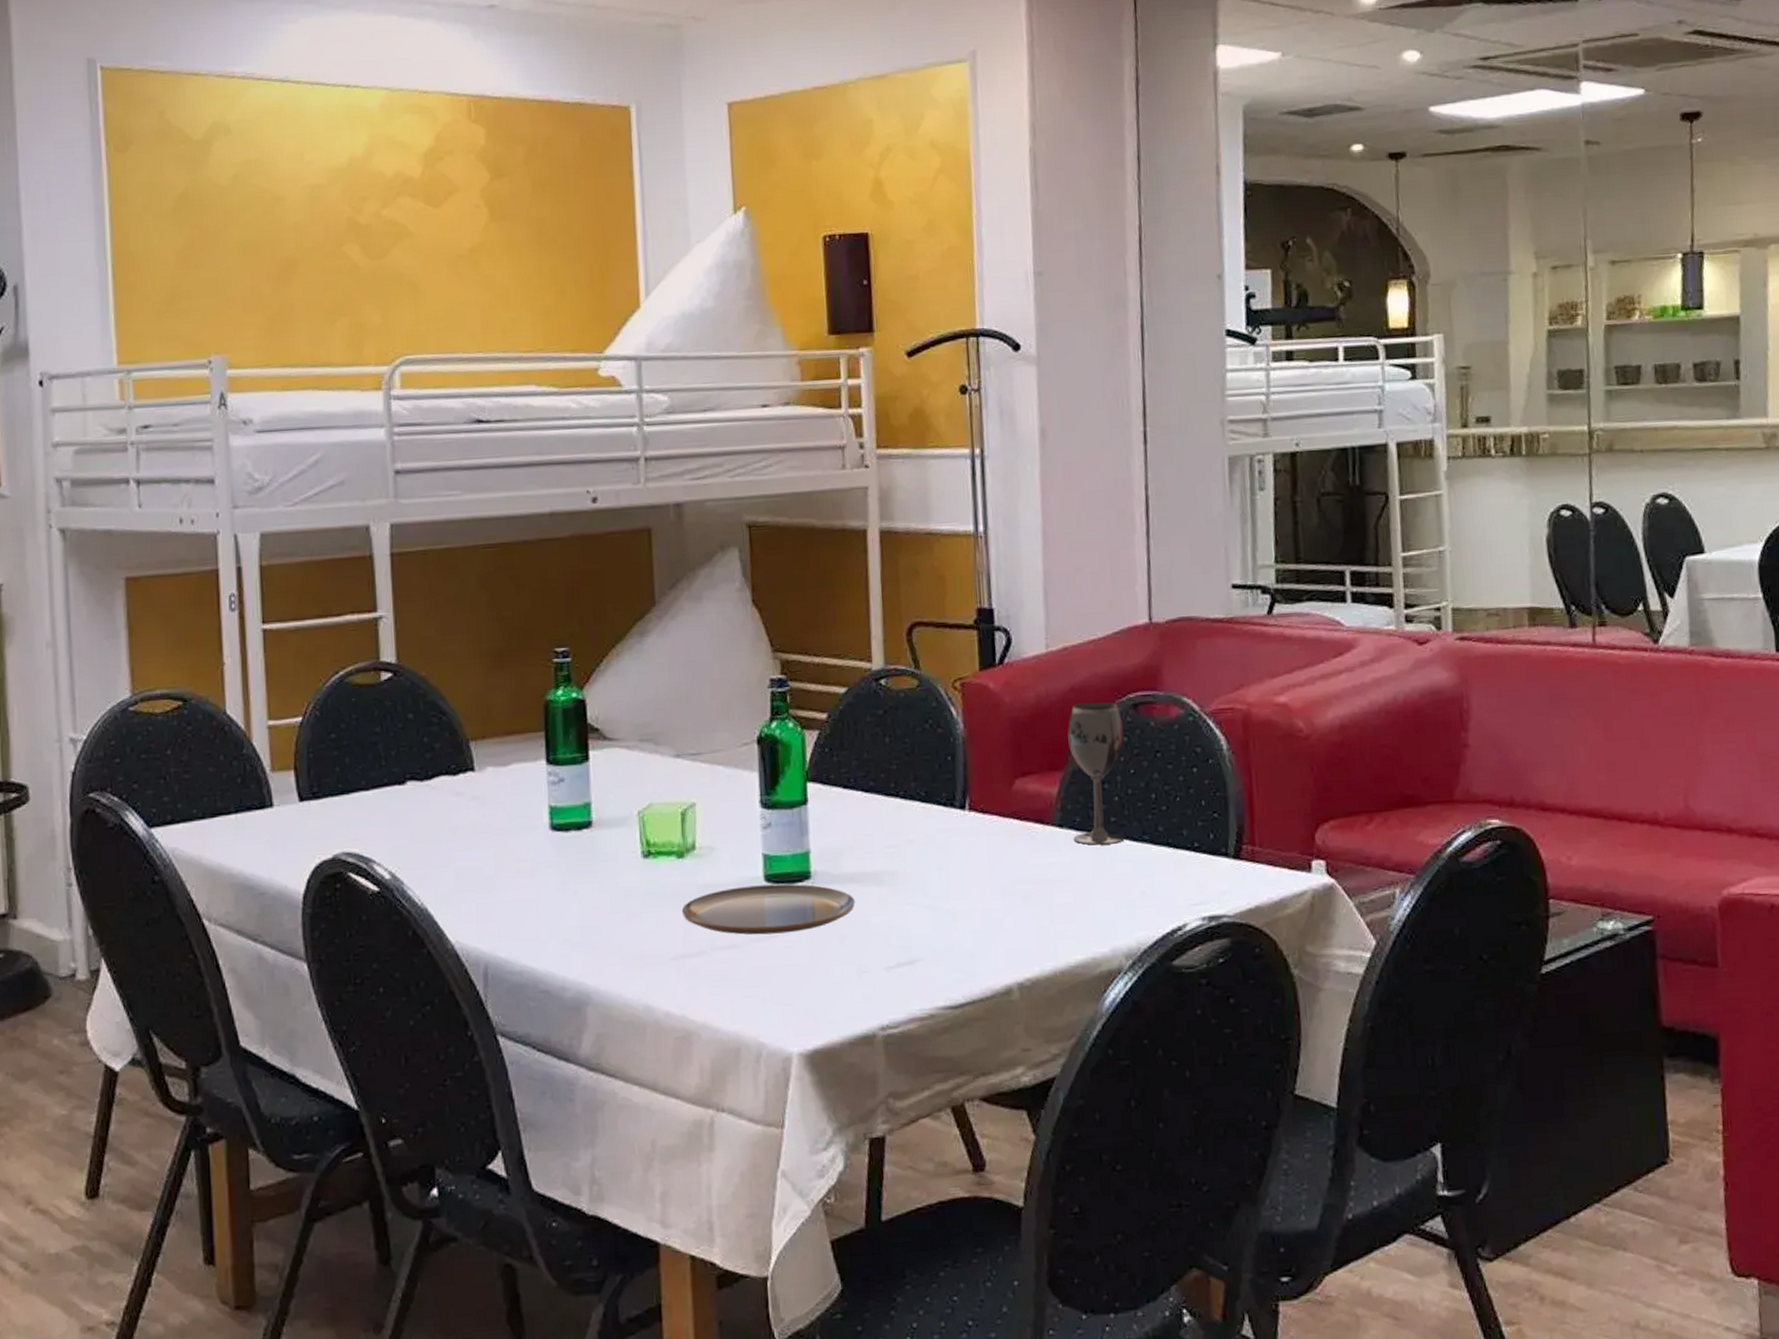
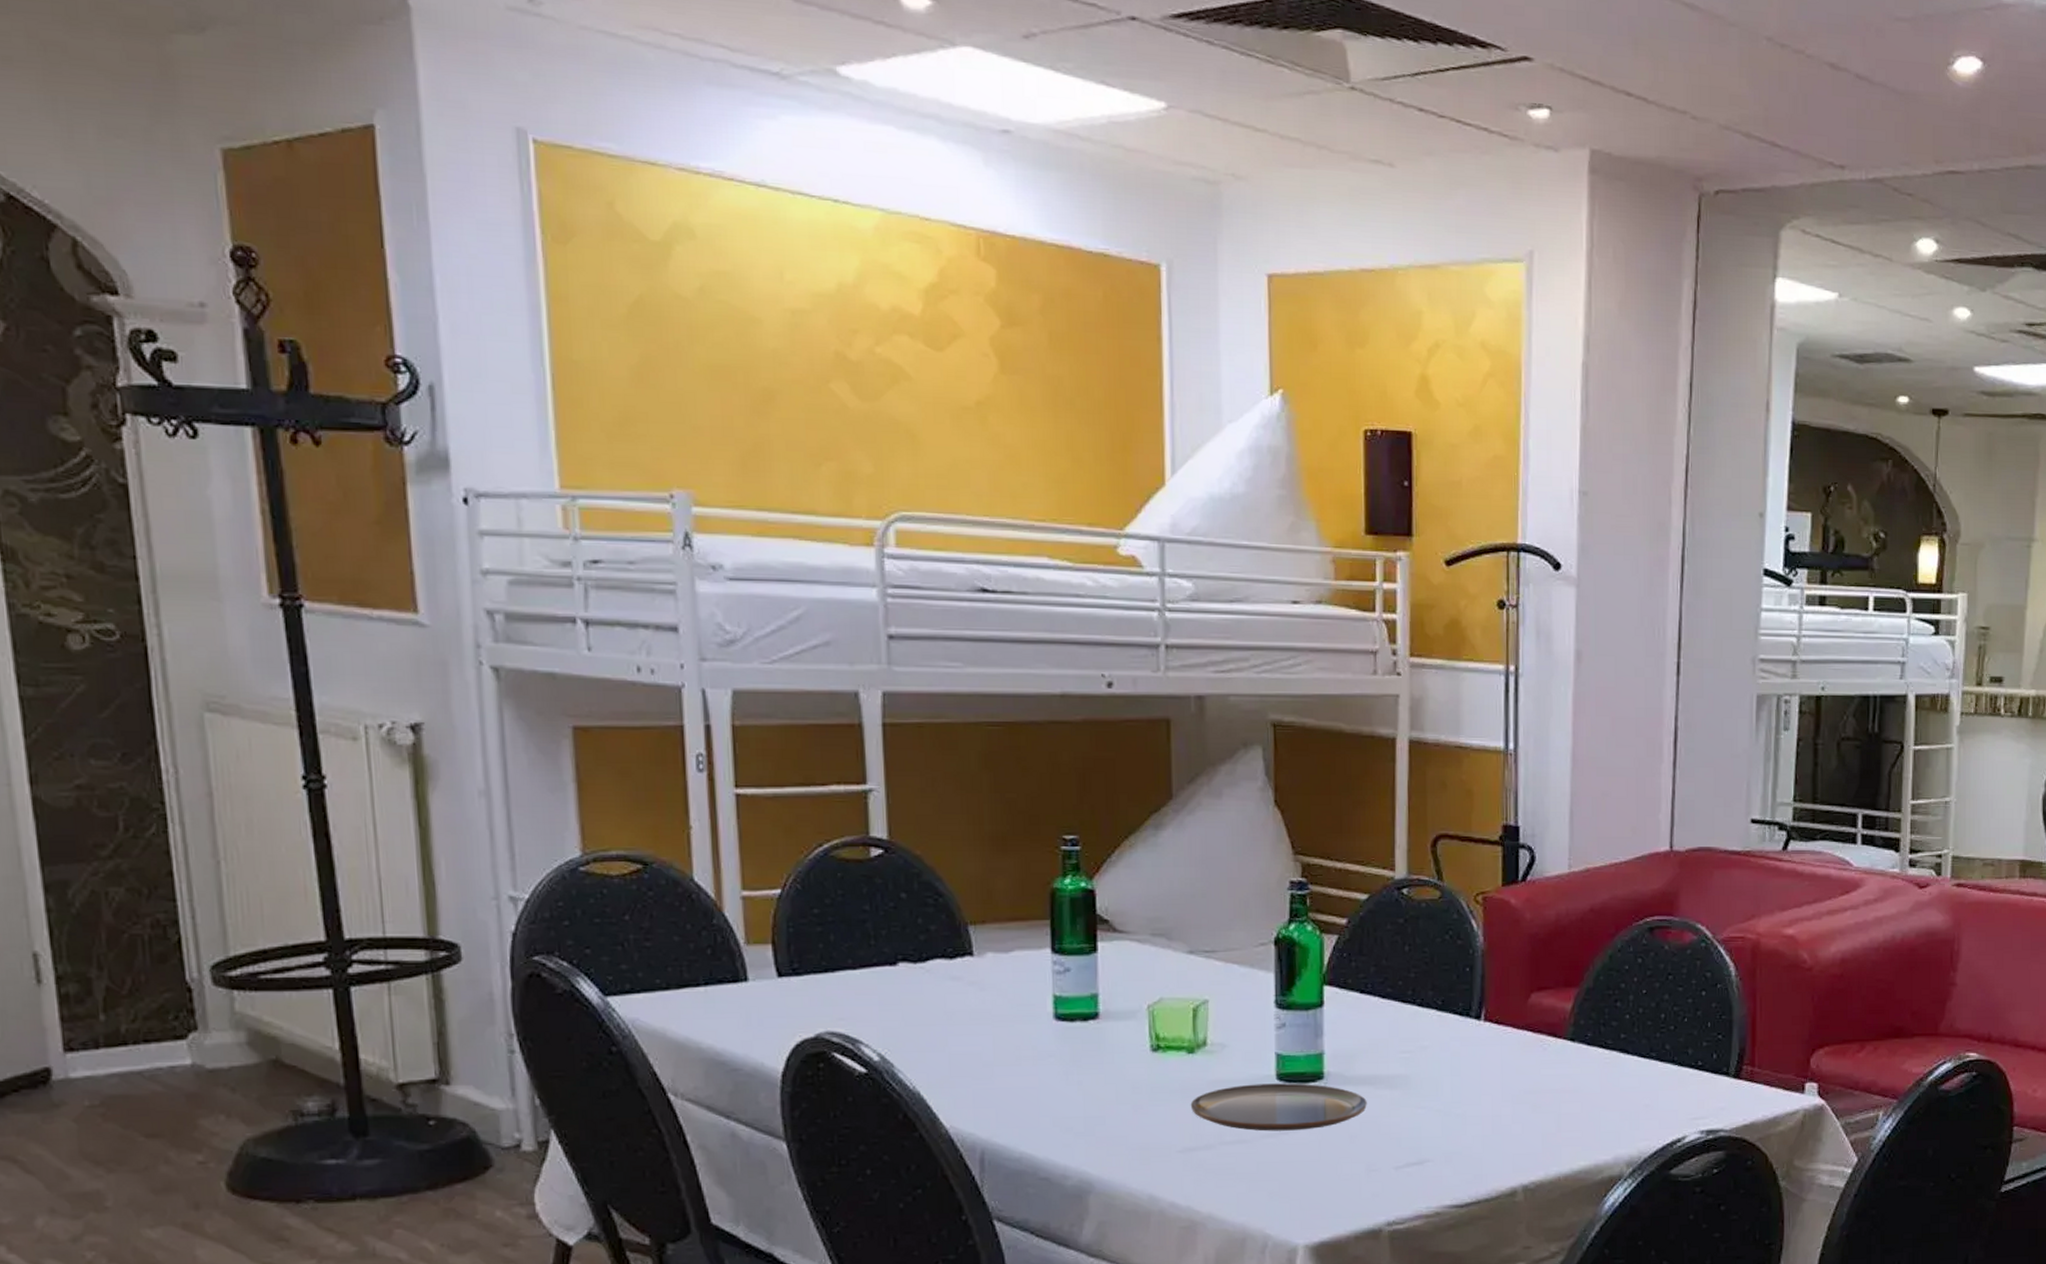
wine glass: present [1068,702,1126,845] -> none [1584,923,1639,1060]

